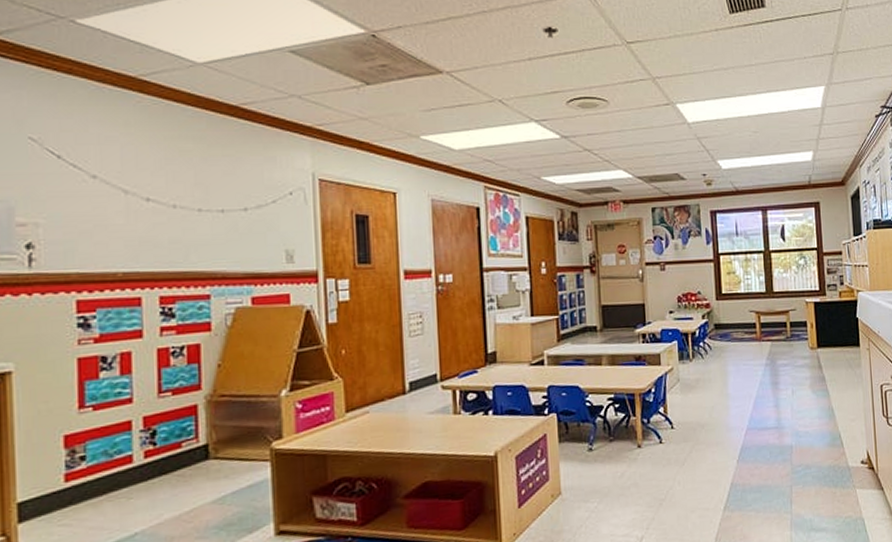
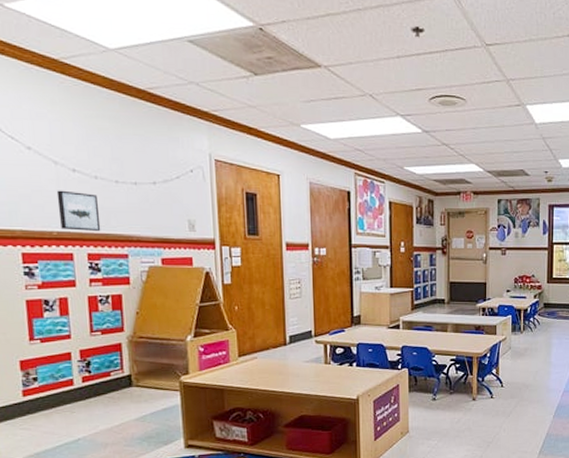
wall art: none [125,223,178,270] -> present [56,190,101,231]

